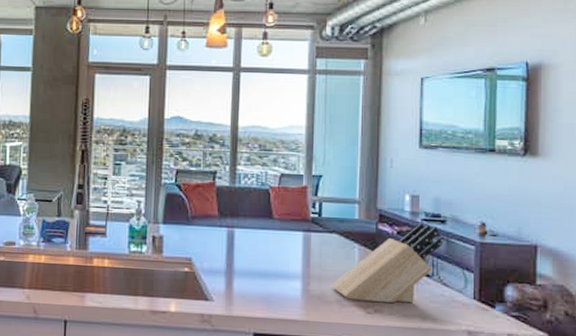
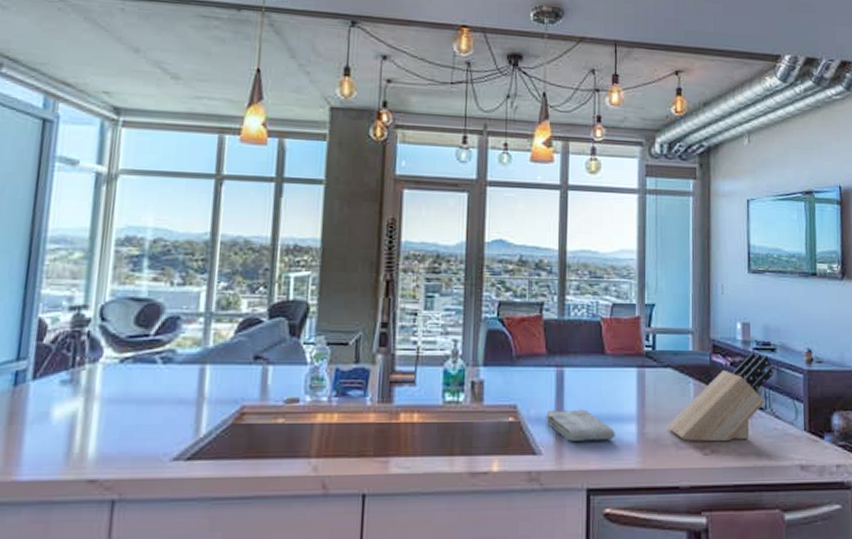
washcloth: none [217,264,281,294] -> present [546,409,615,441]

